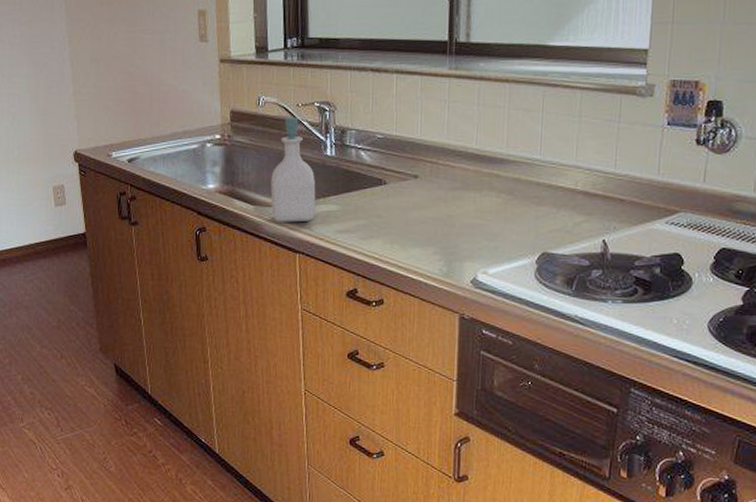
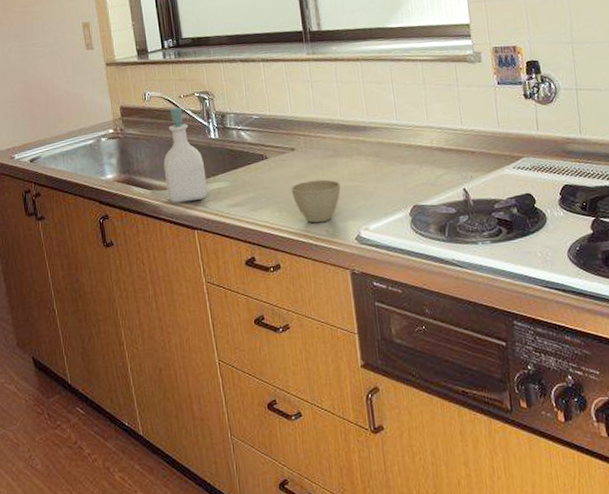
cup: none [407,213,463,260] -> present [291,179,341,223]

